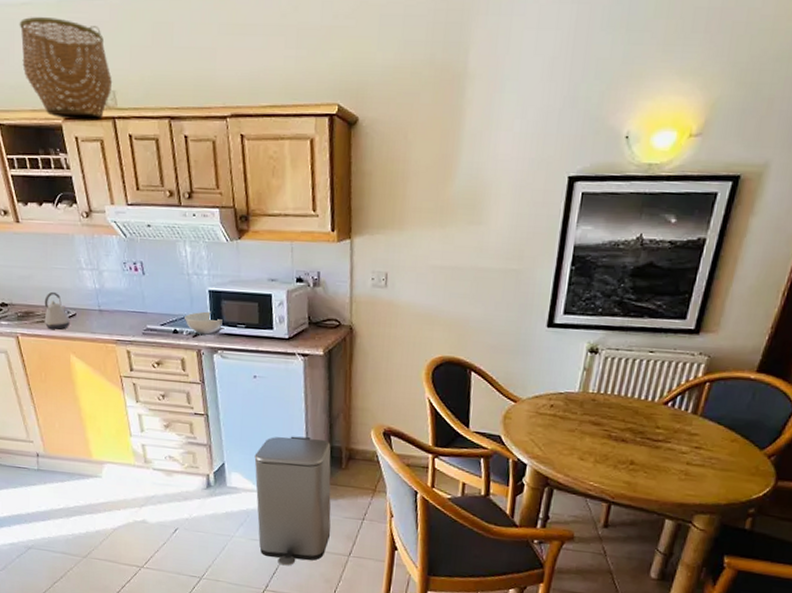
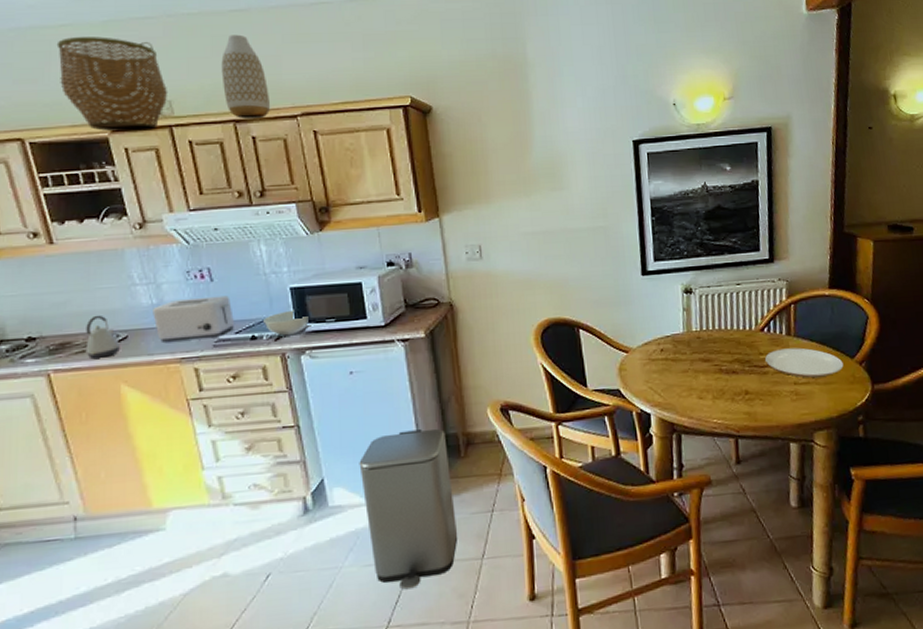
toaster: none [95,287,161,327] -> present [153,295,235,343]
vase: none [160,22,203,117] -> present [221,34,270,120]
plate: none [661,426,749,463] -> present [765,347,844,378]

